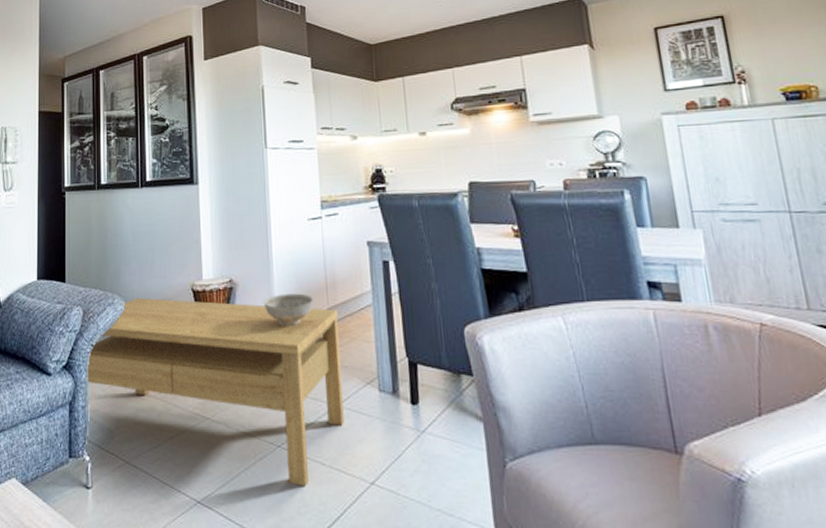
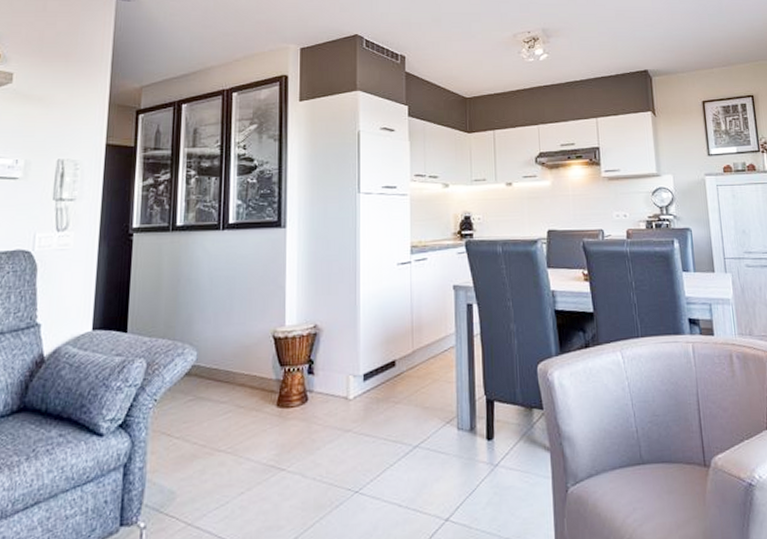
coffee table: present [87,297,344,487] -> none [147,346,423,531]
decorative bowl: present [263,293,313,326] -> none [348,337,399,370]

